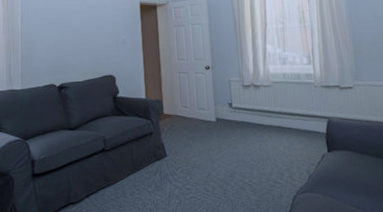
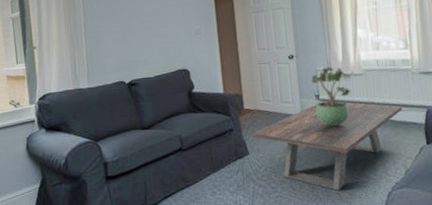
coffee table: none [170,109,307,193] -> present [252,101,403,191]
potted plant: none [225,78,260,133] -> present [311,66,351,127]

